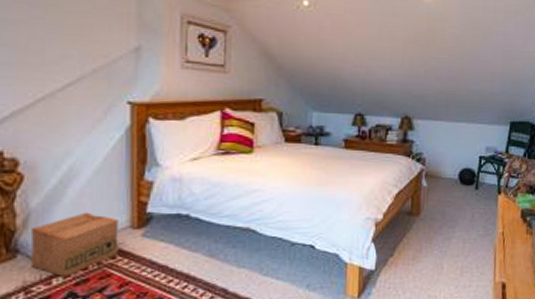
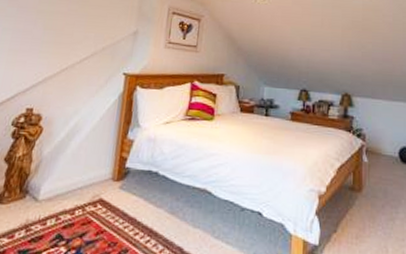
cardboard box: present [30,212,119,278] -> none [34,163,104,220]

